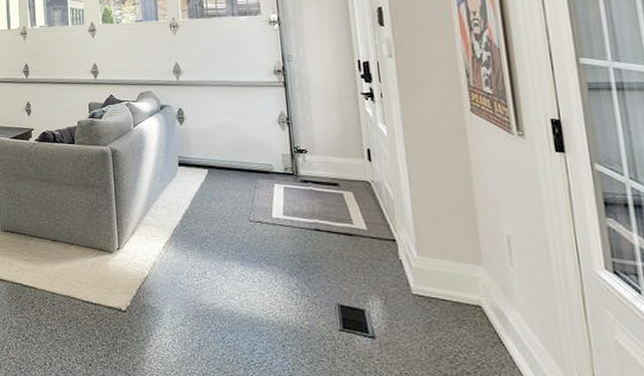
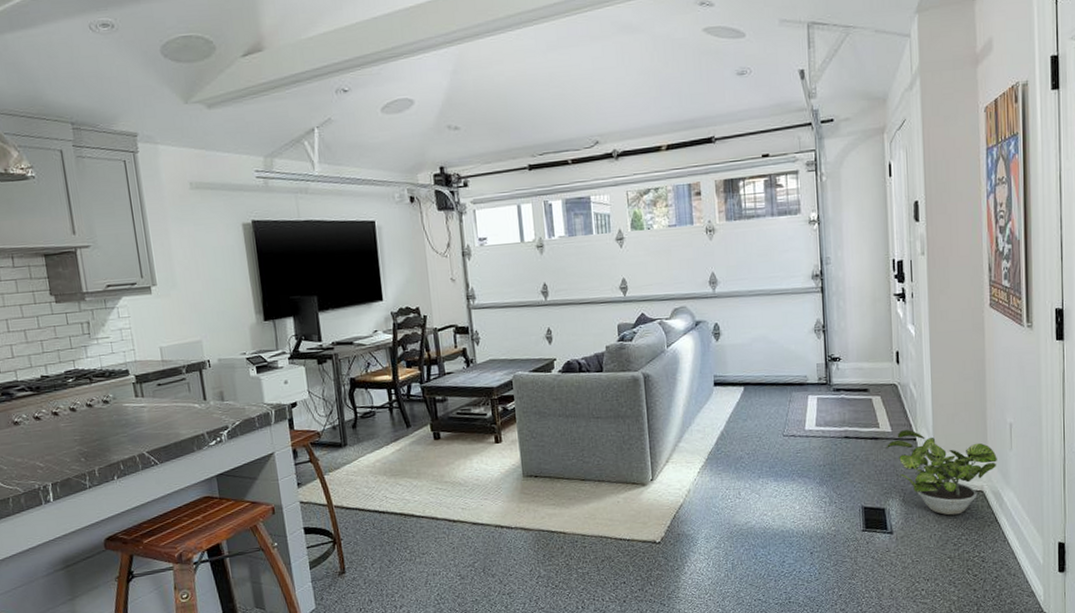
potted plant: none [361,229,495,329] -> present [886,430,997,515]

